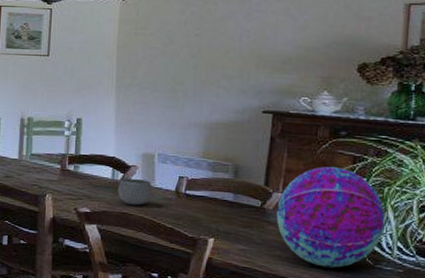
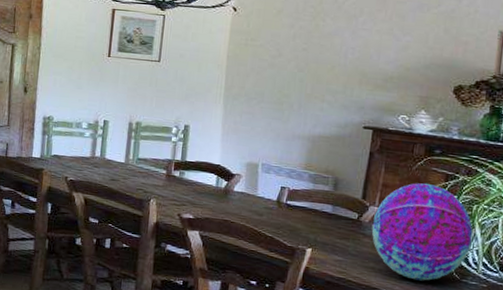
bowl: present [117,178,152,206] -> none [221,186,255,214]

